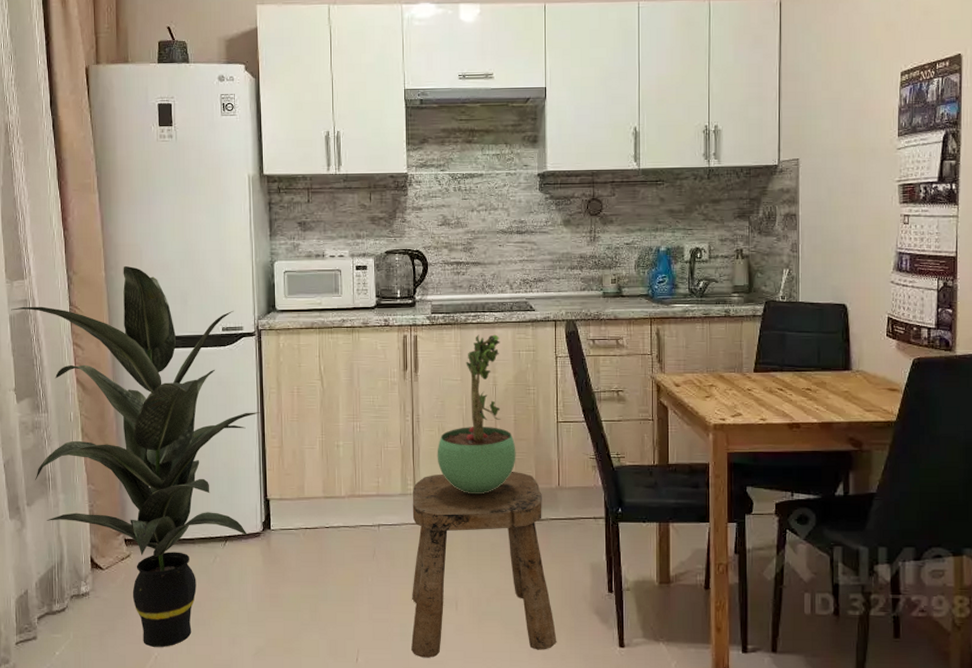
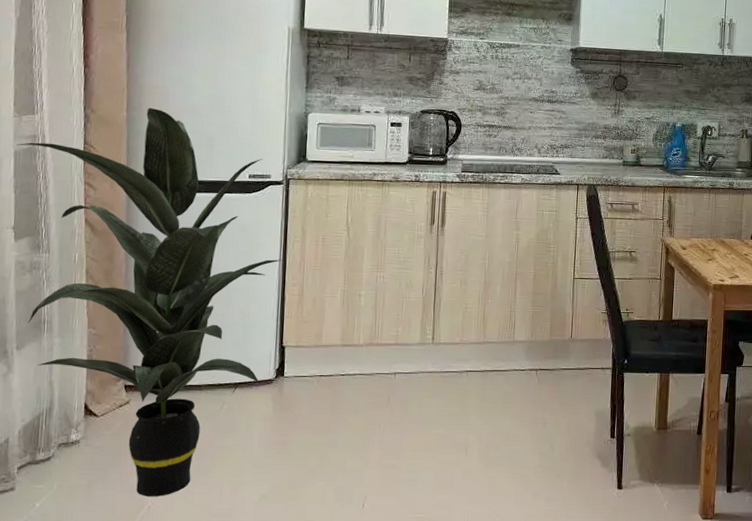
stool: present [411,471,557,658] -> none [419,323,560,502]
potted plant: present [437,334,516,495] -> none [457,194,534,345]

